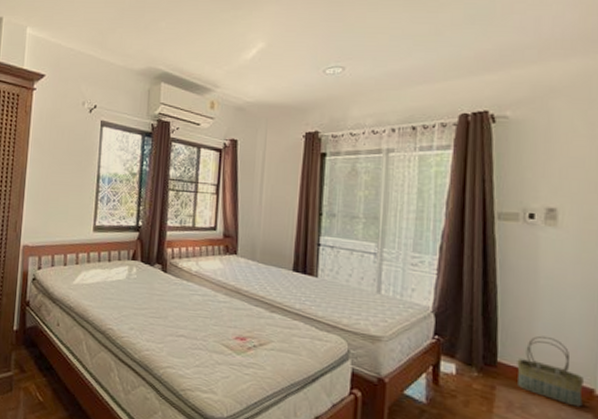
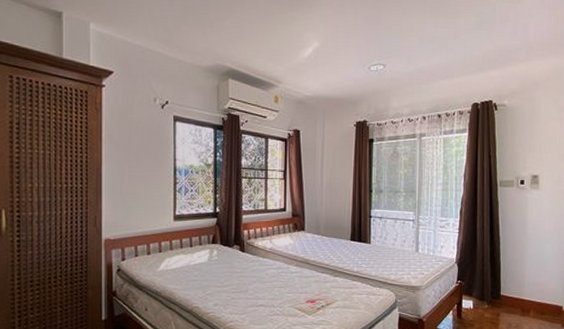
basket: present [517,335,584,407] -> none [514,272,556,320]

